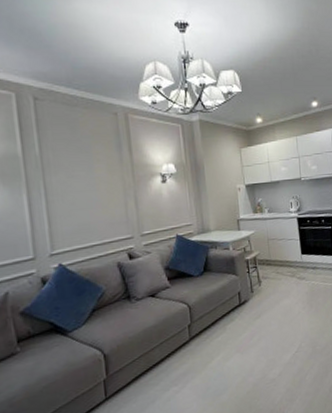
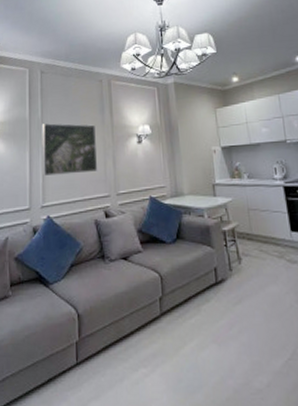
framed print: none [41,161,118,221] -> present [42,123,98,176]

